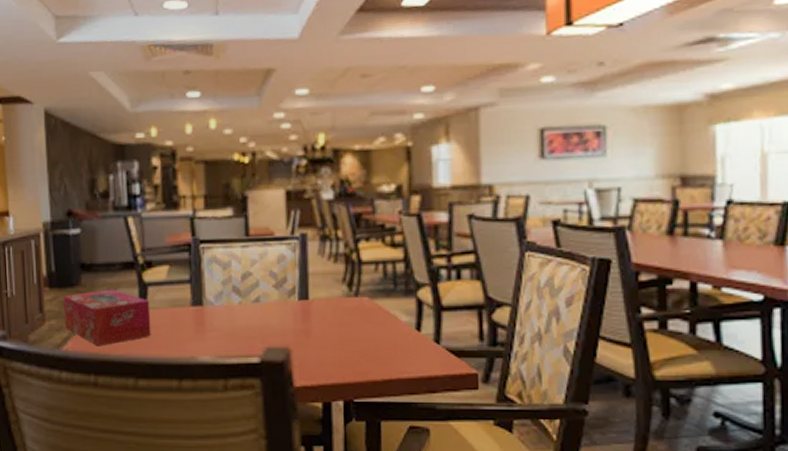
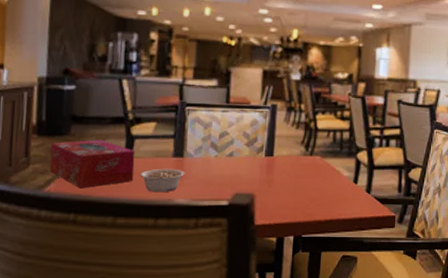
legume: none [157,320,207,349] -> present [140,168,185,193]

